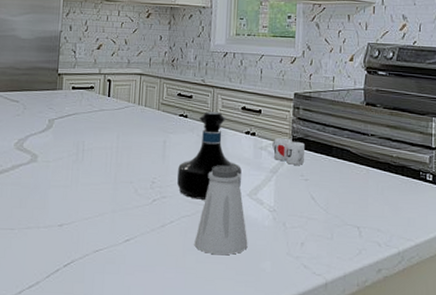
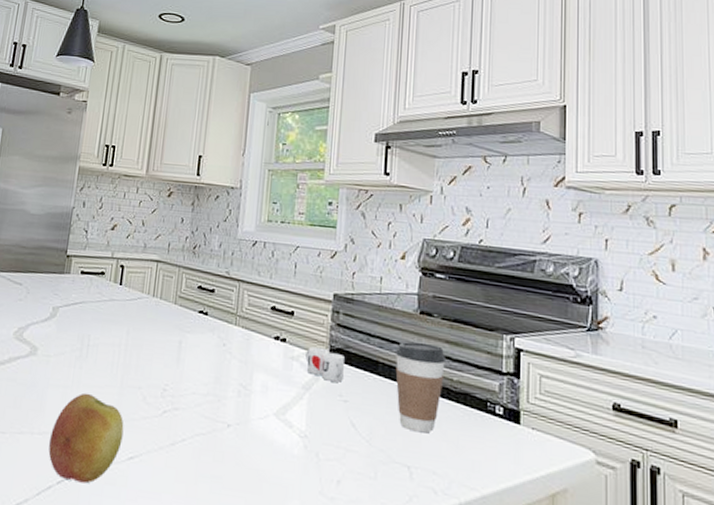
apple: none [54,190,120,264] -> present [48,393,124,484]
tequila bottle: present [177,112,242,200] -> none [192,309,268,416]
saltshaker: present [194,165,248,256] -> none [208,375,273,488]
coffee cup: none [346,128,388,200] -> present [395,342,447,434]

